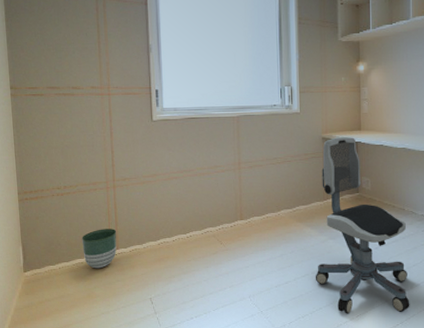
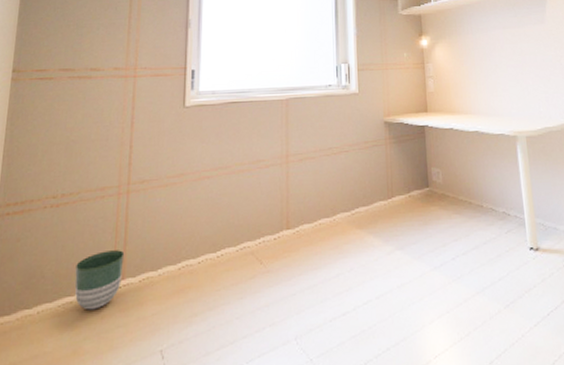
office chair: present [315,137,410,314] -> none [380,120,500,355]

